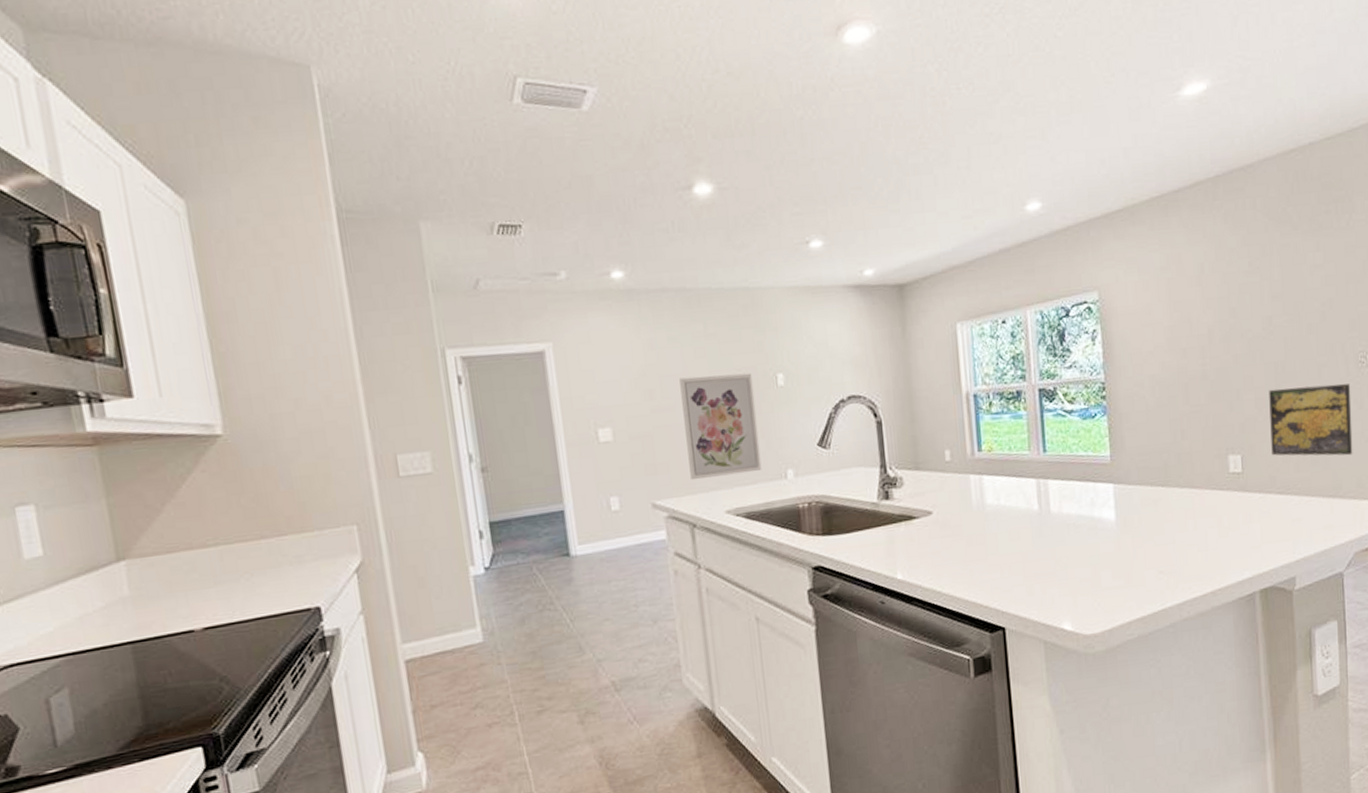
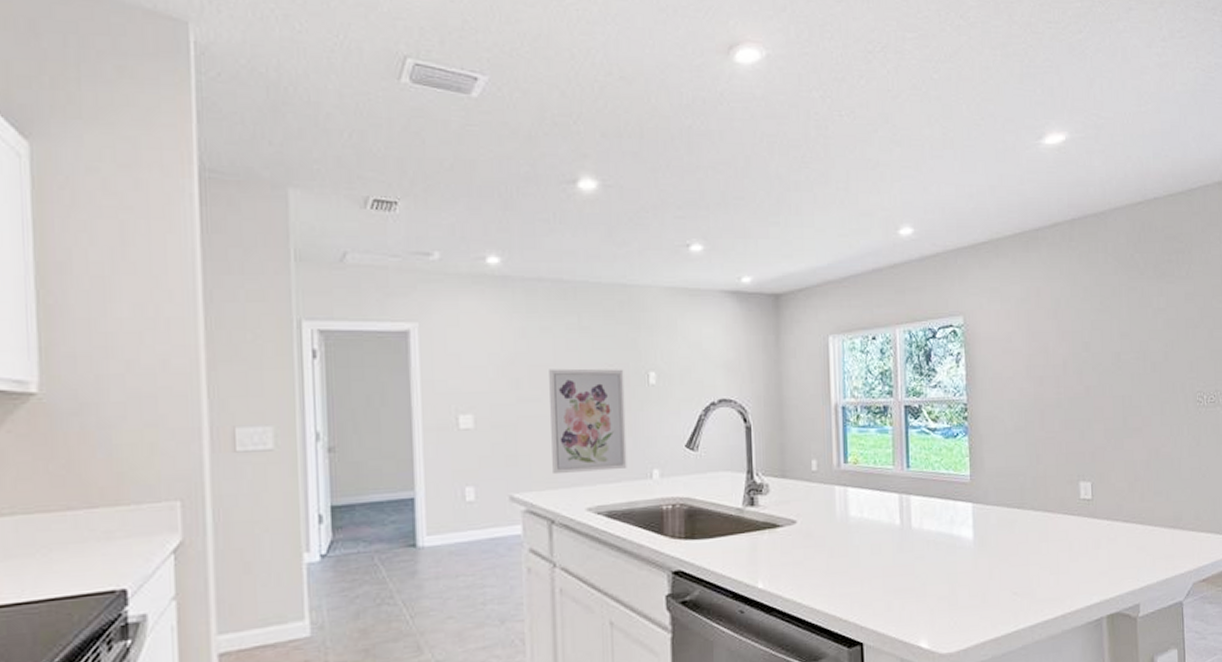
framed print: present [1269,383,1353,456] -> none [1117,420,1192,489]

